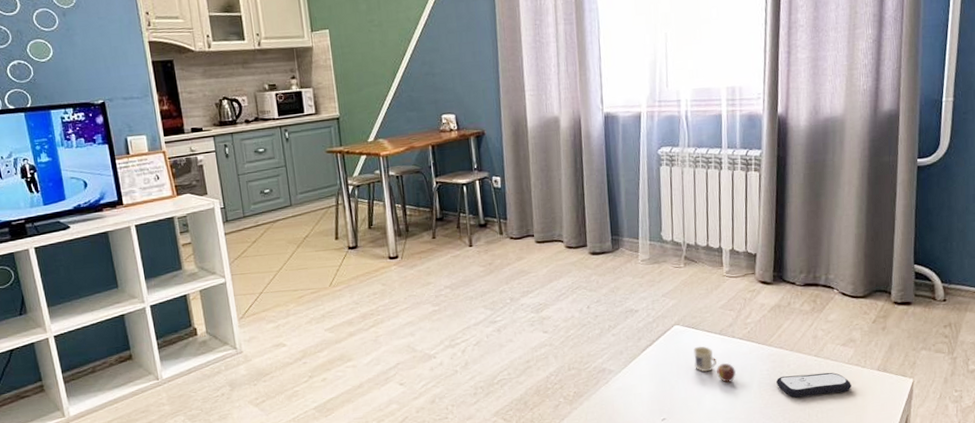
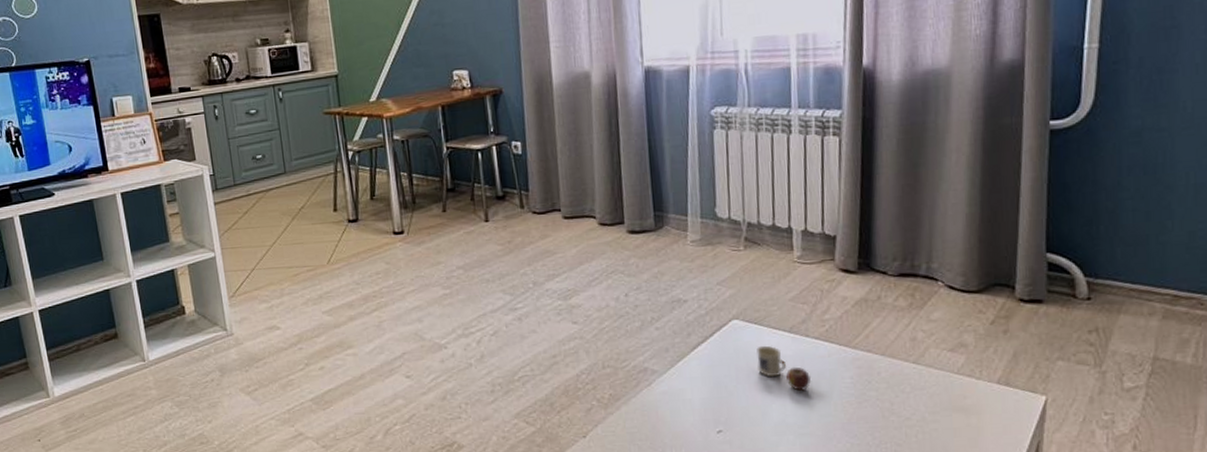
remote control: present [776,372,851,398] -> none [863,383,963,413]

